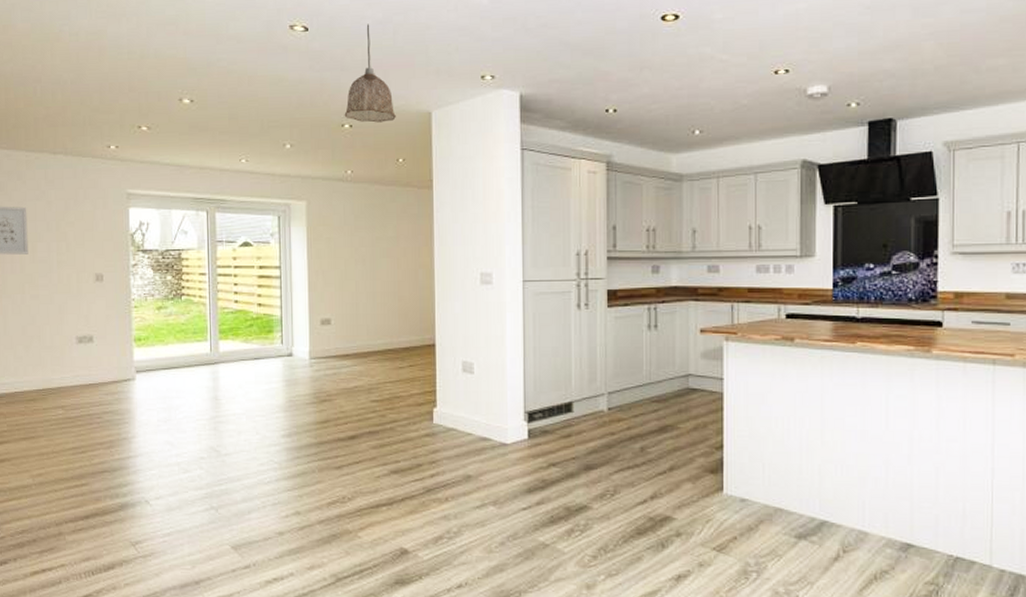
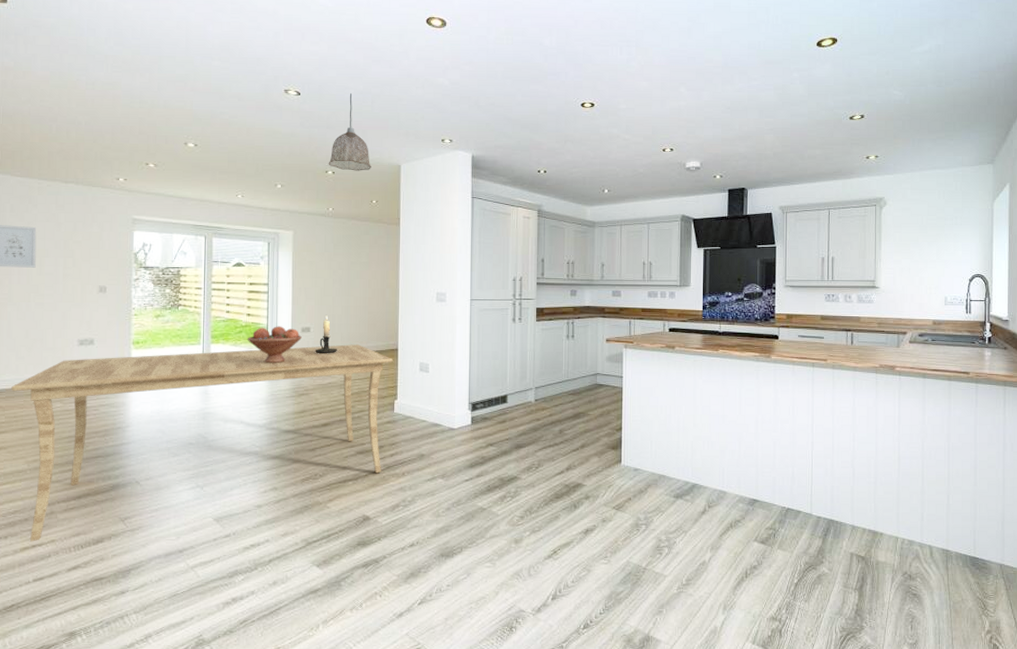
dining table: none [11,339,430,566] -> present [11,344,393,542]
fruit bowl: none [259,318,322,364] -> present [247,326,303,364]
candle holder: none [337,304,364,352] -> present [315,315,338,354]

